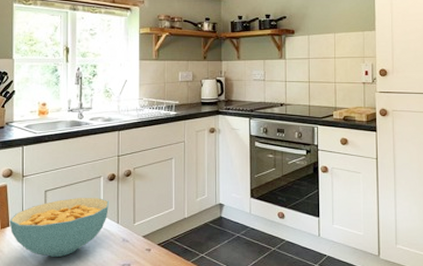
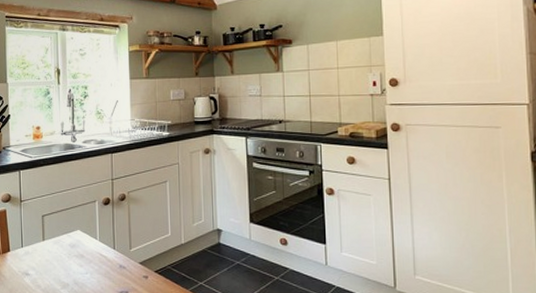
cereal bowl: present [9,198,109,257] -> none [10,223,105,283]

